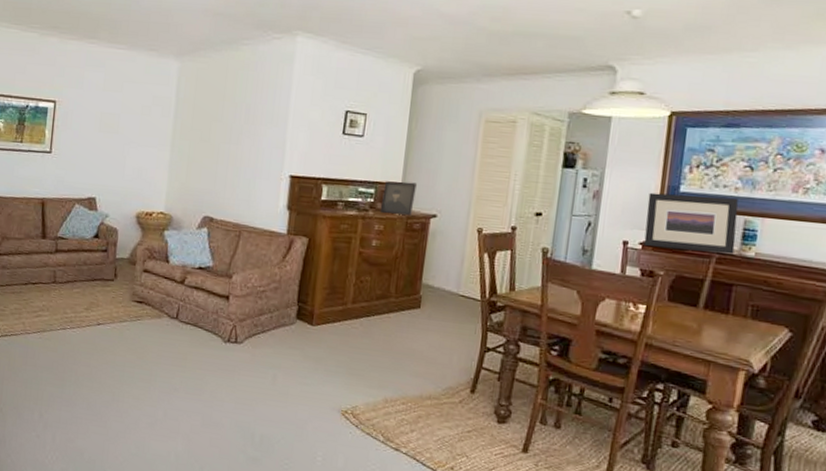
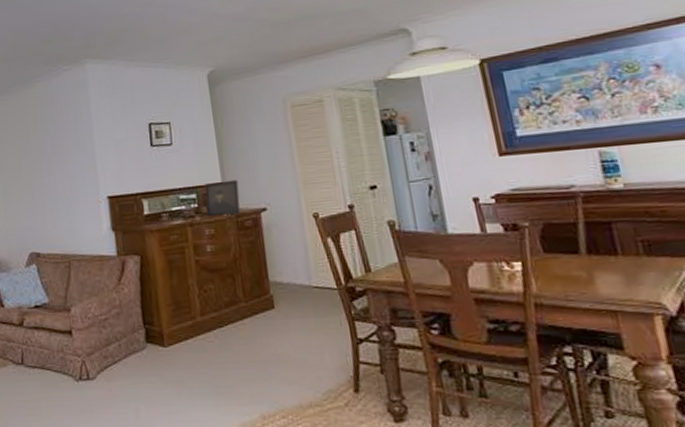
picture frame: present [644,192,738,254] -> none [484,132,600,200]

